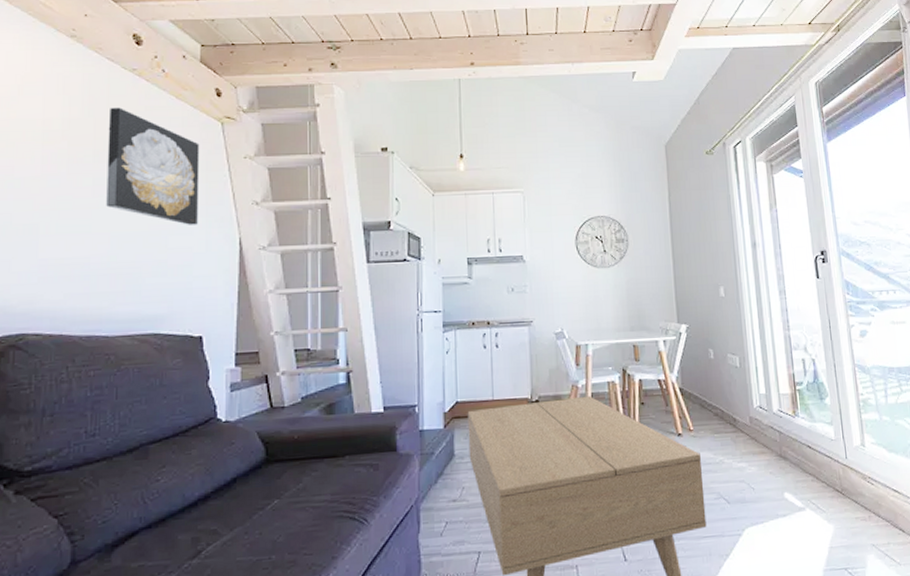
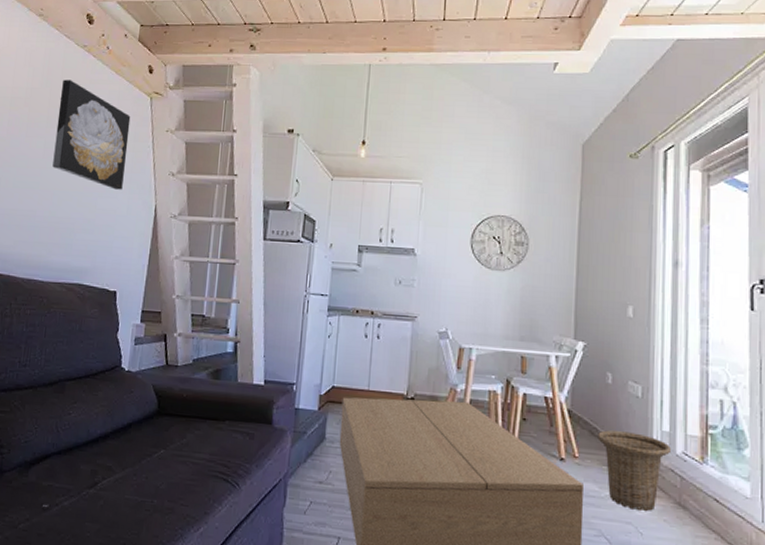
basket: none [707,399,770,469] -> present [597,430,672,512]

